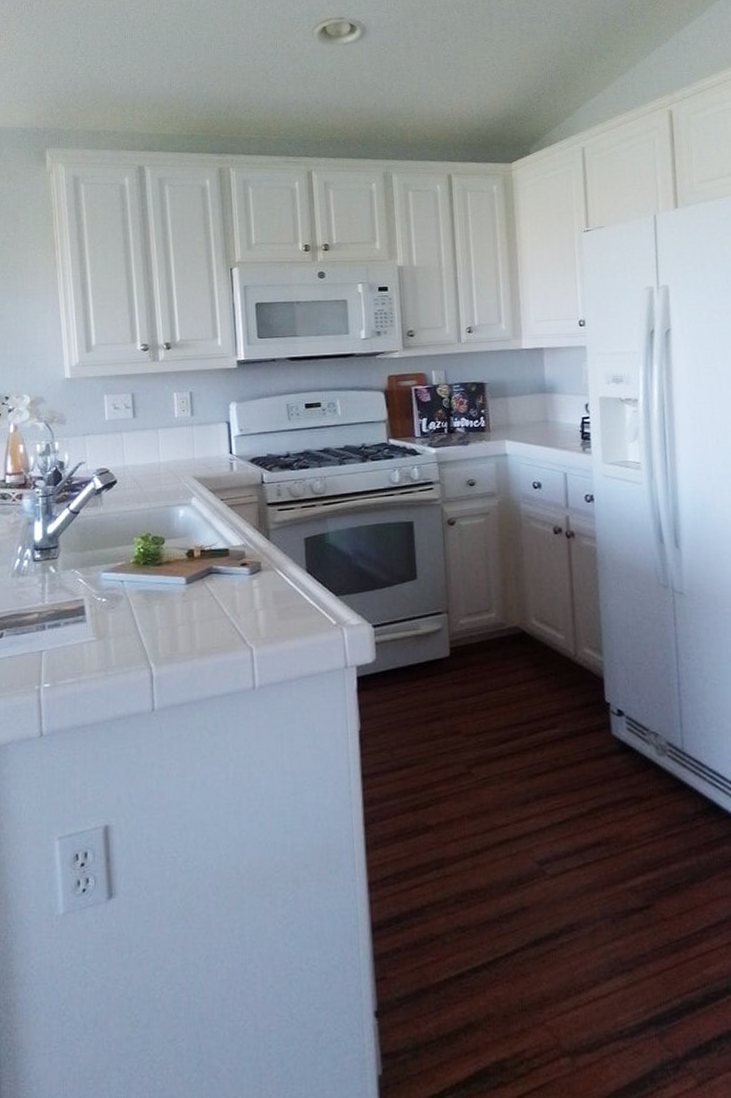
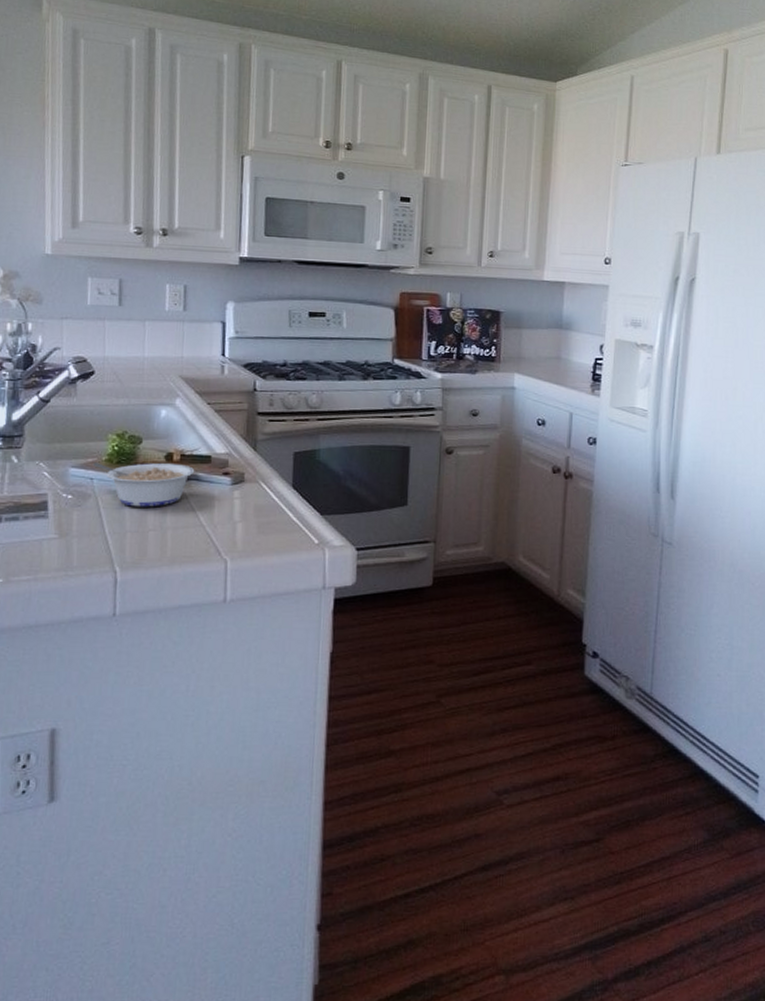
legume: none [122,559,215,604] -> present [92,462,195,507]

